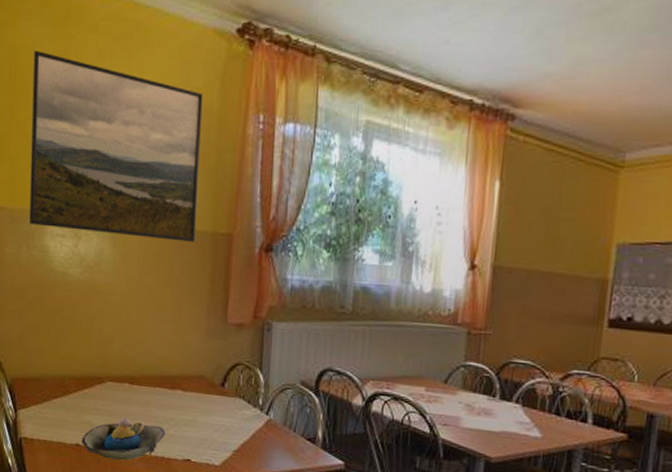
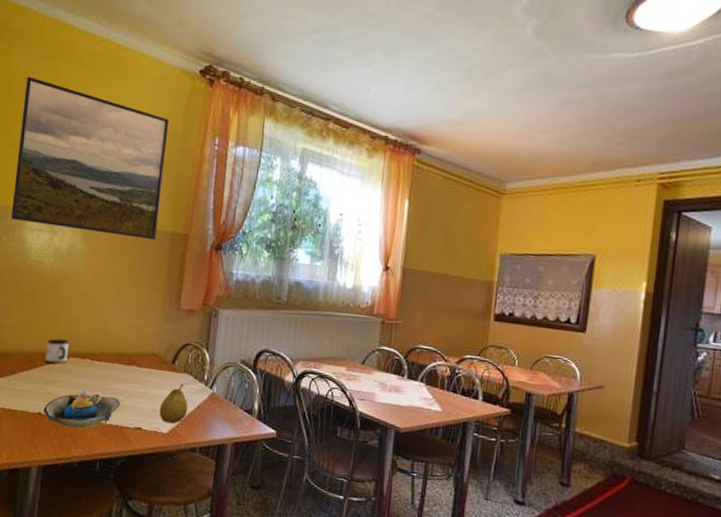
mug: none [79,360,104,390] -> present [45,338,69,364]
fruit: none [209,409,242,455] -> present [159,383,188,424]

